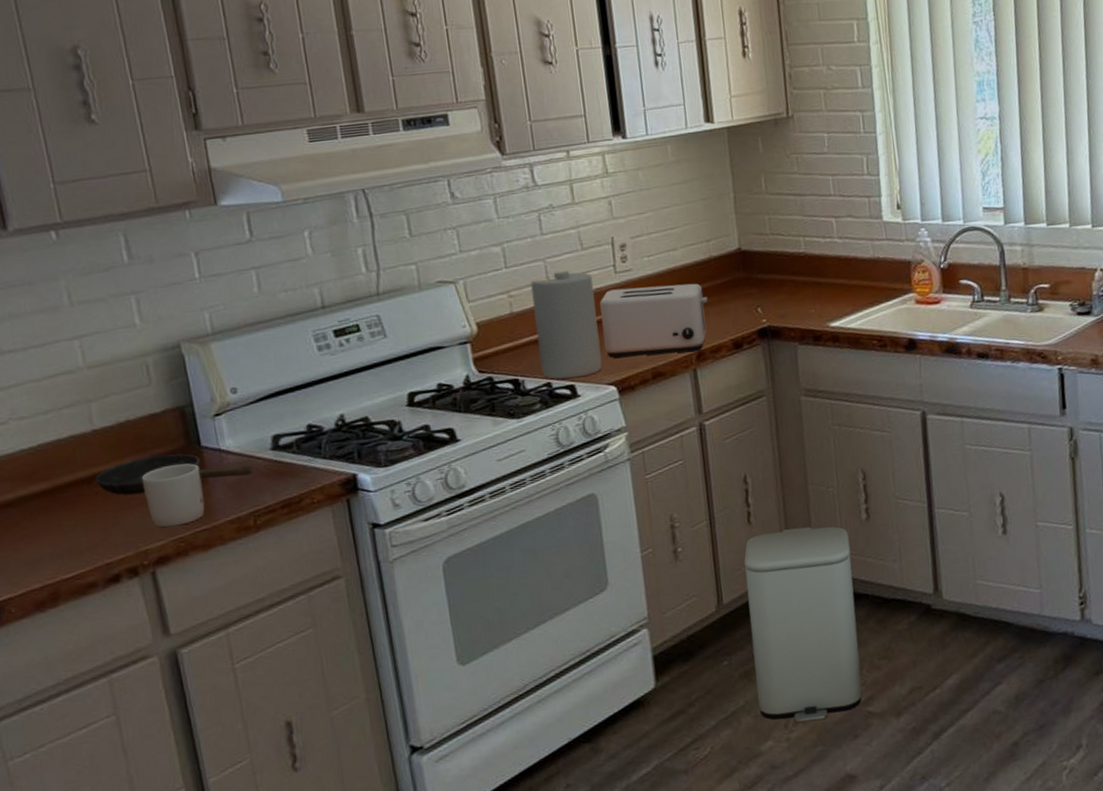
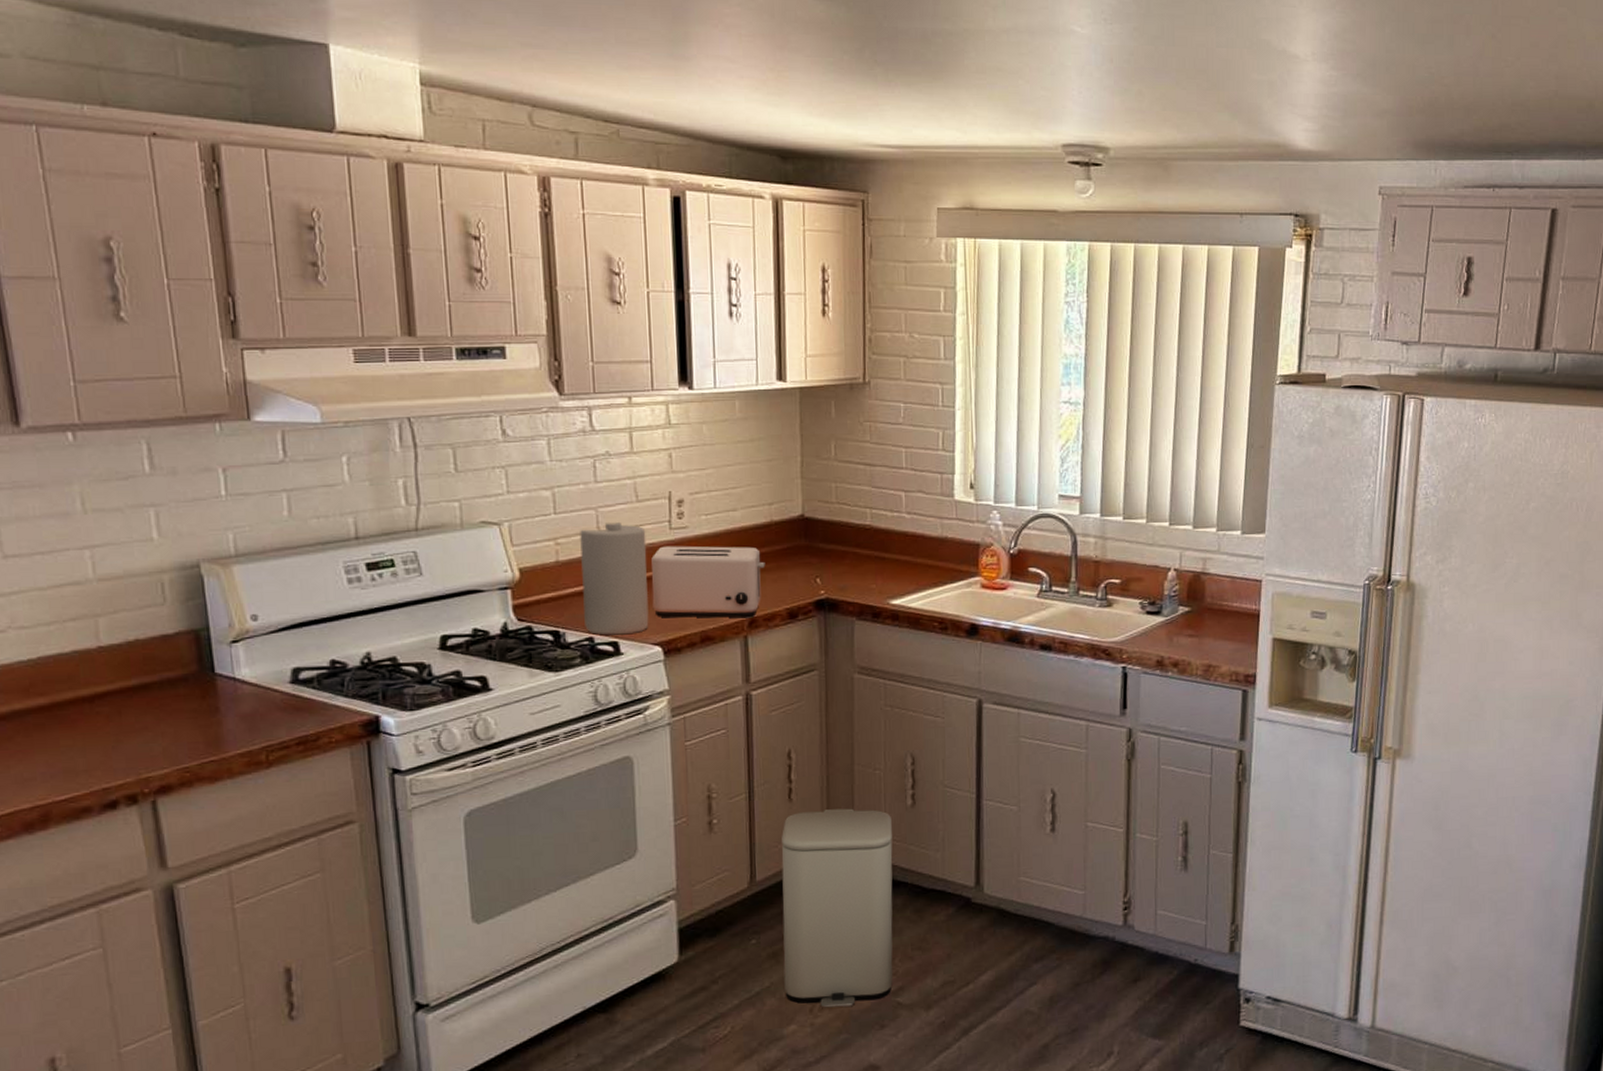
frying pan: present [95,454,255,495] -> none [98,678,271,719]
mug: present [141,463,206,528] -> none [147,689,215,756]

